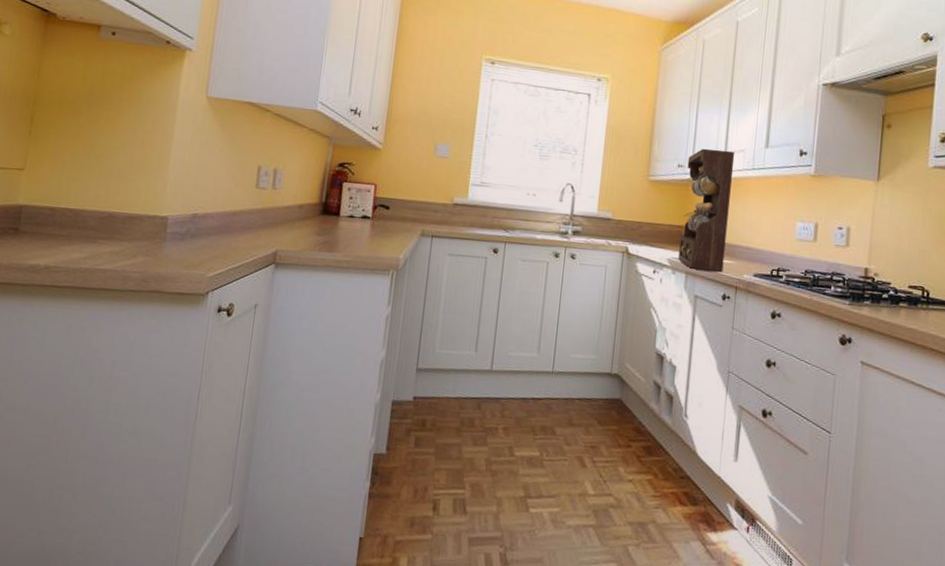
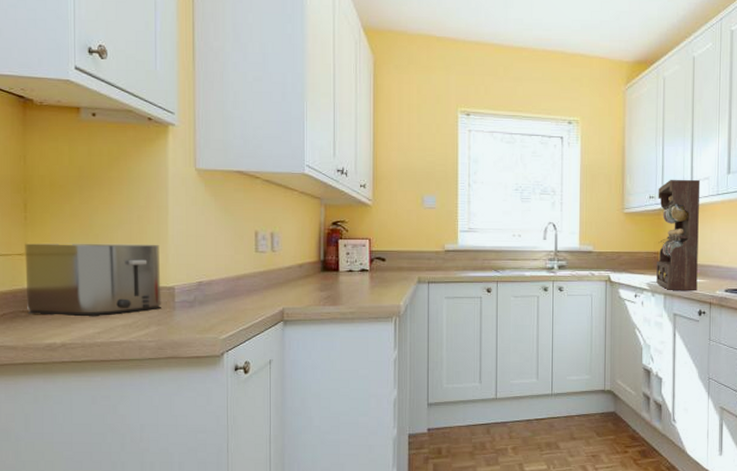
toaster: none [16,158,159,241] -> present [25,243,161,317]

